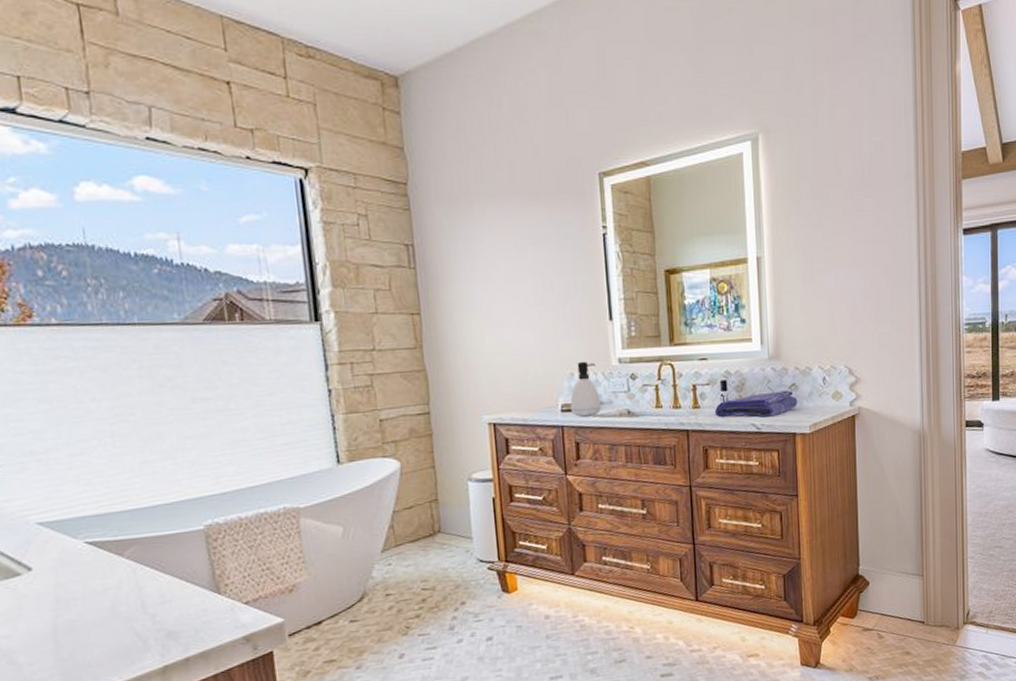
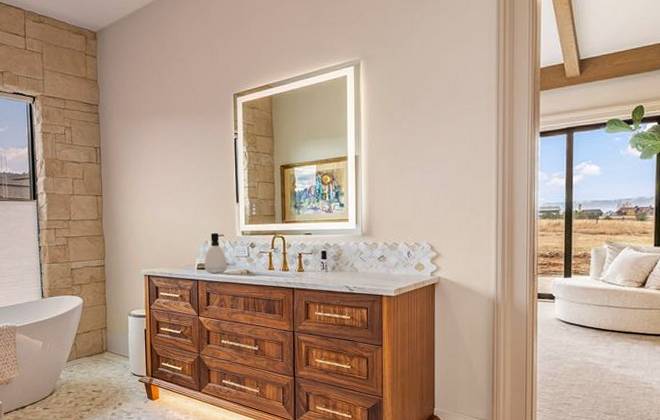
towel: present [714,390,798,419] -> none [315,261,385,282]

